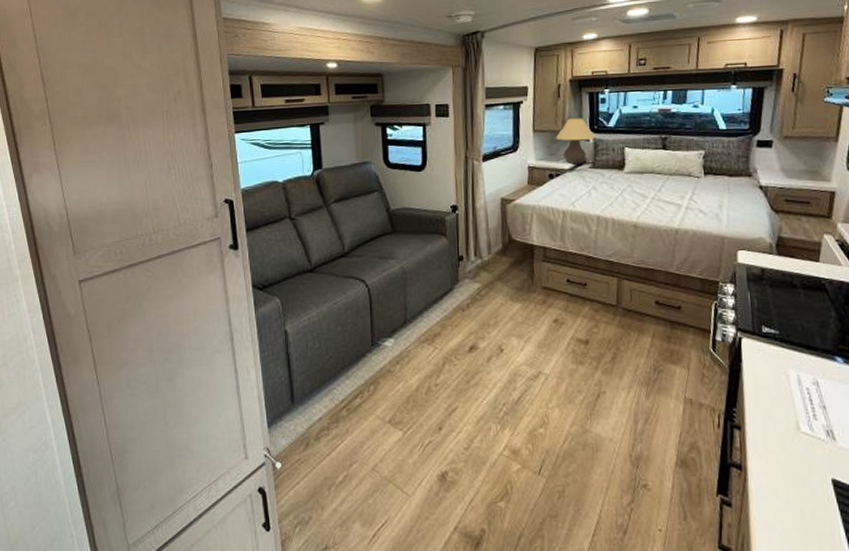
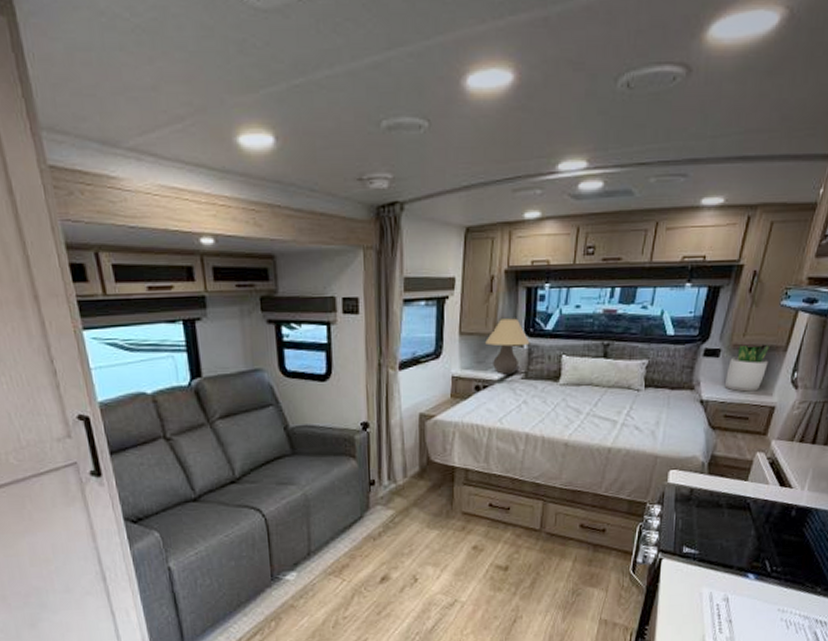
planter: none [781,134,822,179] -> present [724,342,772,392]

